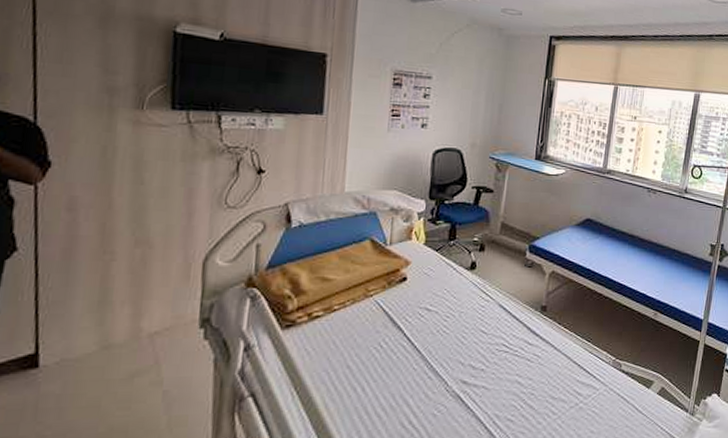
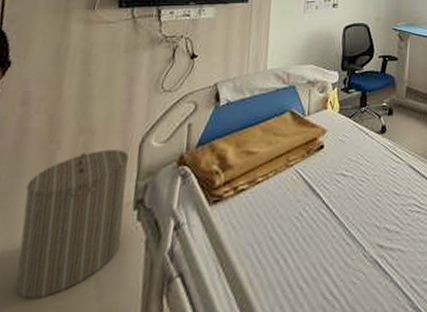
laundry hamper: none [79,265,192,407] -> present [15,149,129,300]

